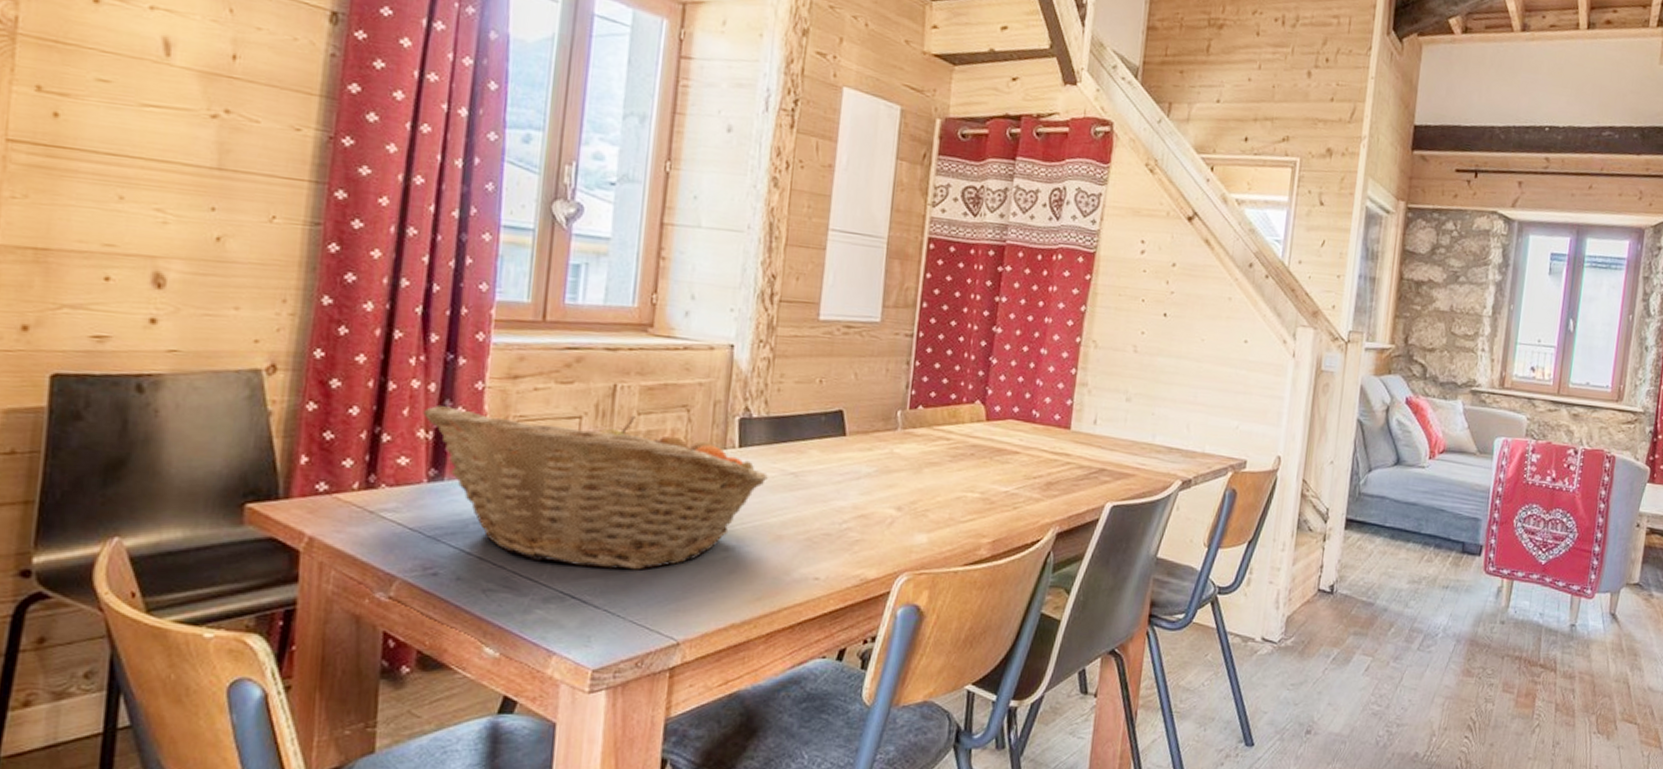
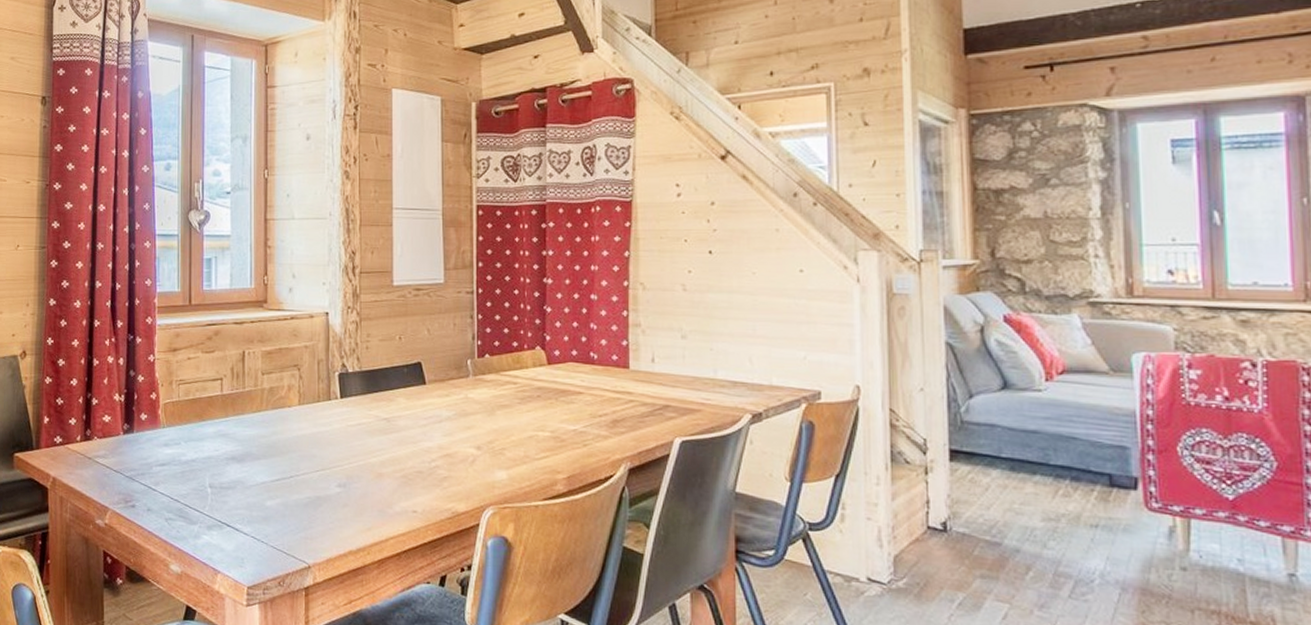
fruit basket: present [423,406,768,570] -> none [117,375,366,504]

